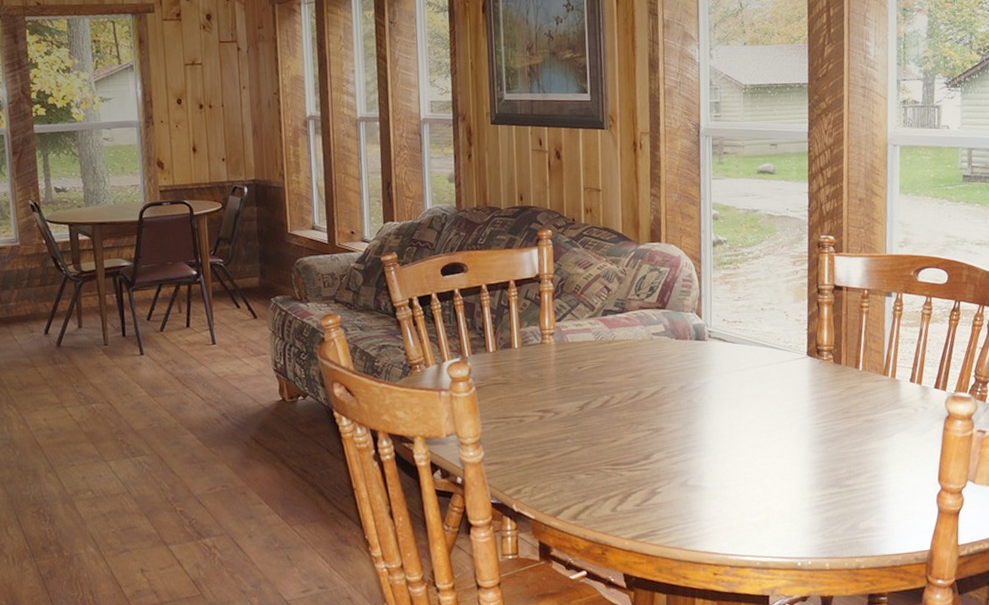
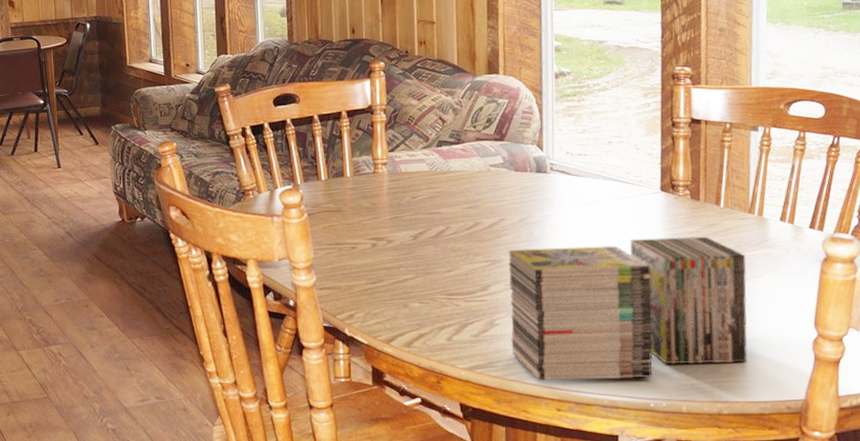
magazine: none [669,398,882,547] -> present [508,236,748,381]

